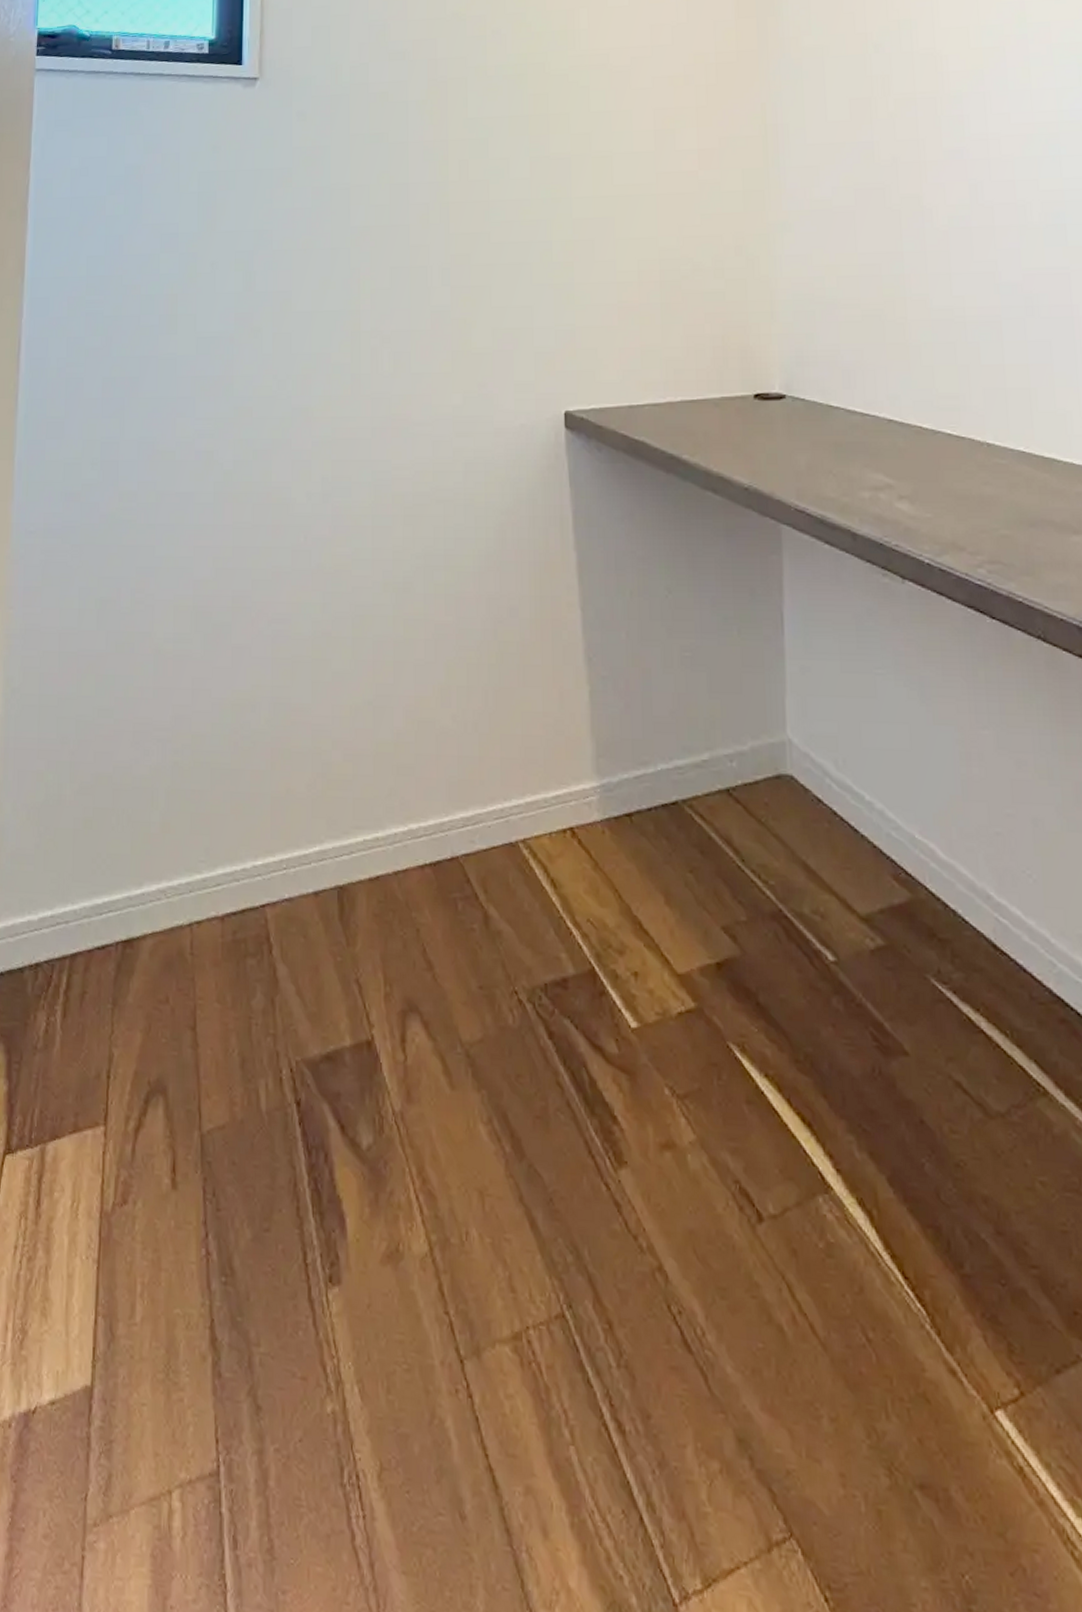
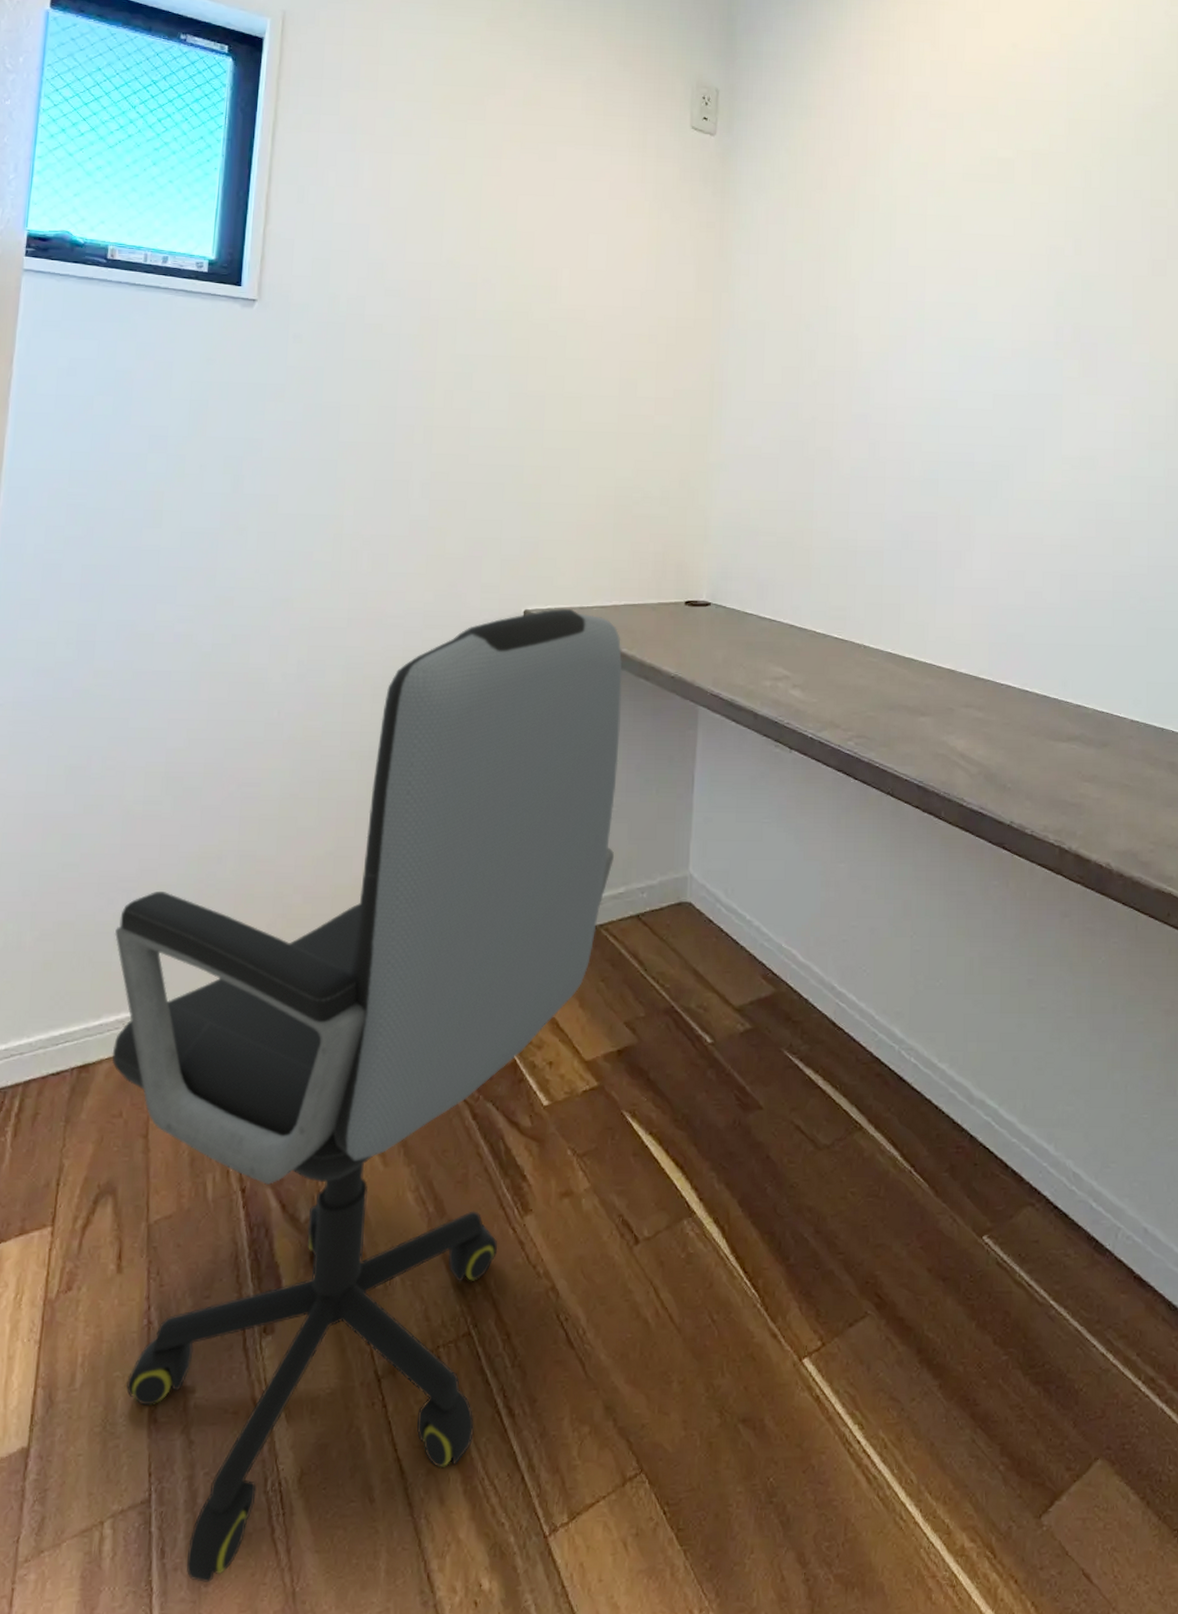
office chair: none [151,409,694,1589] -> present [112,609,622,1582]

